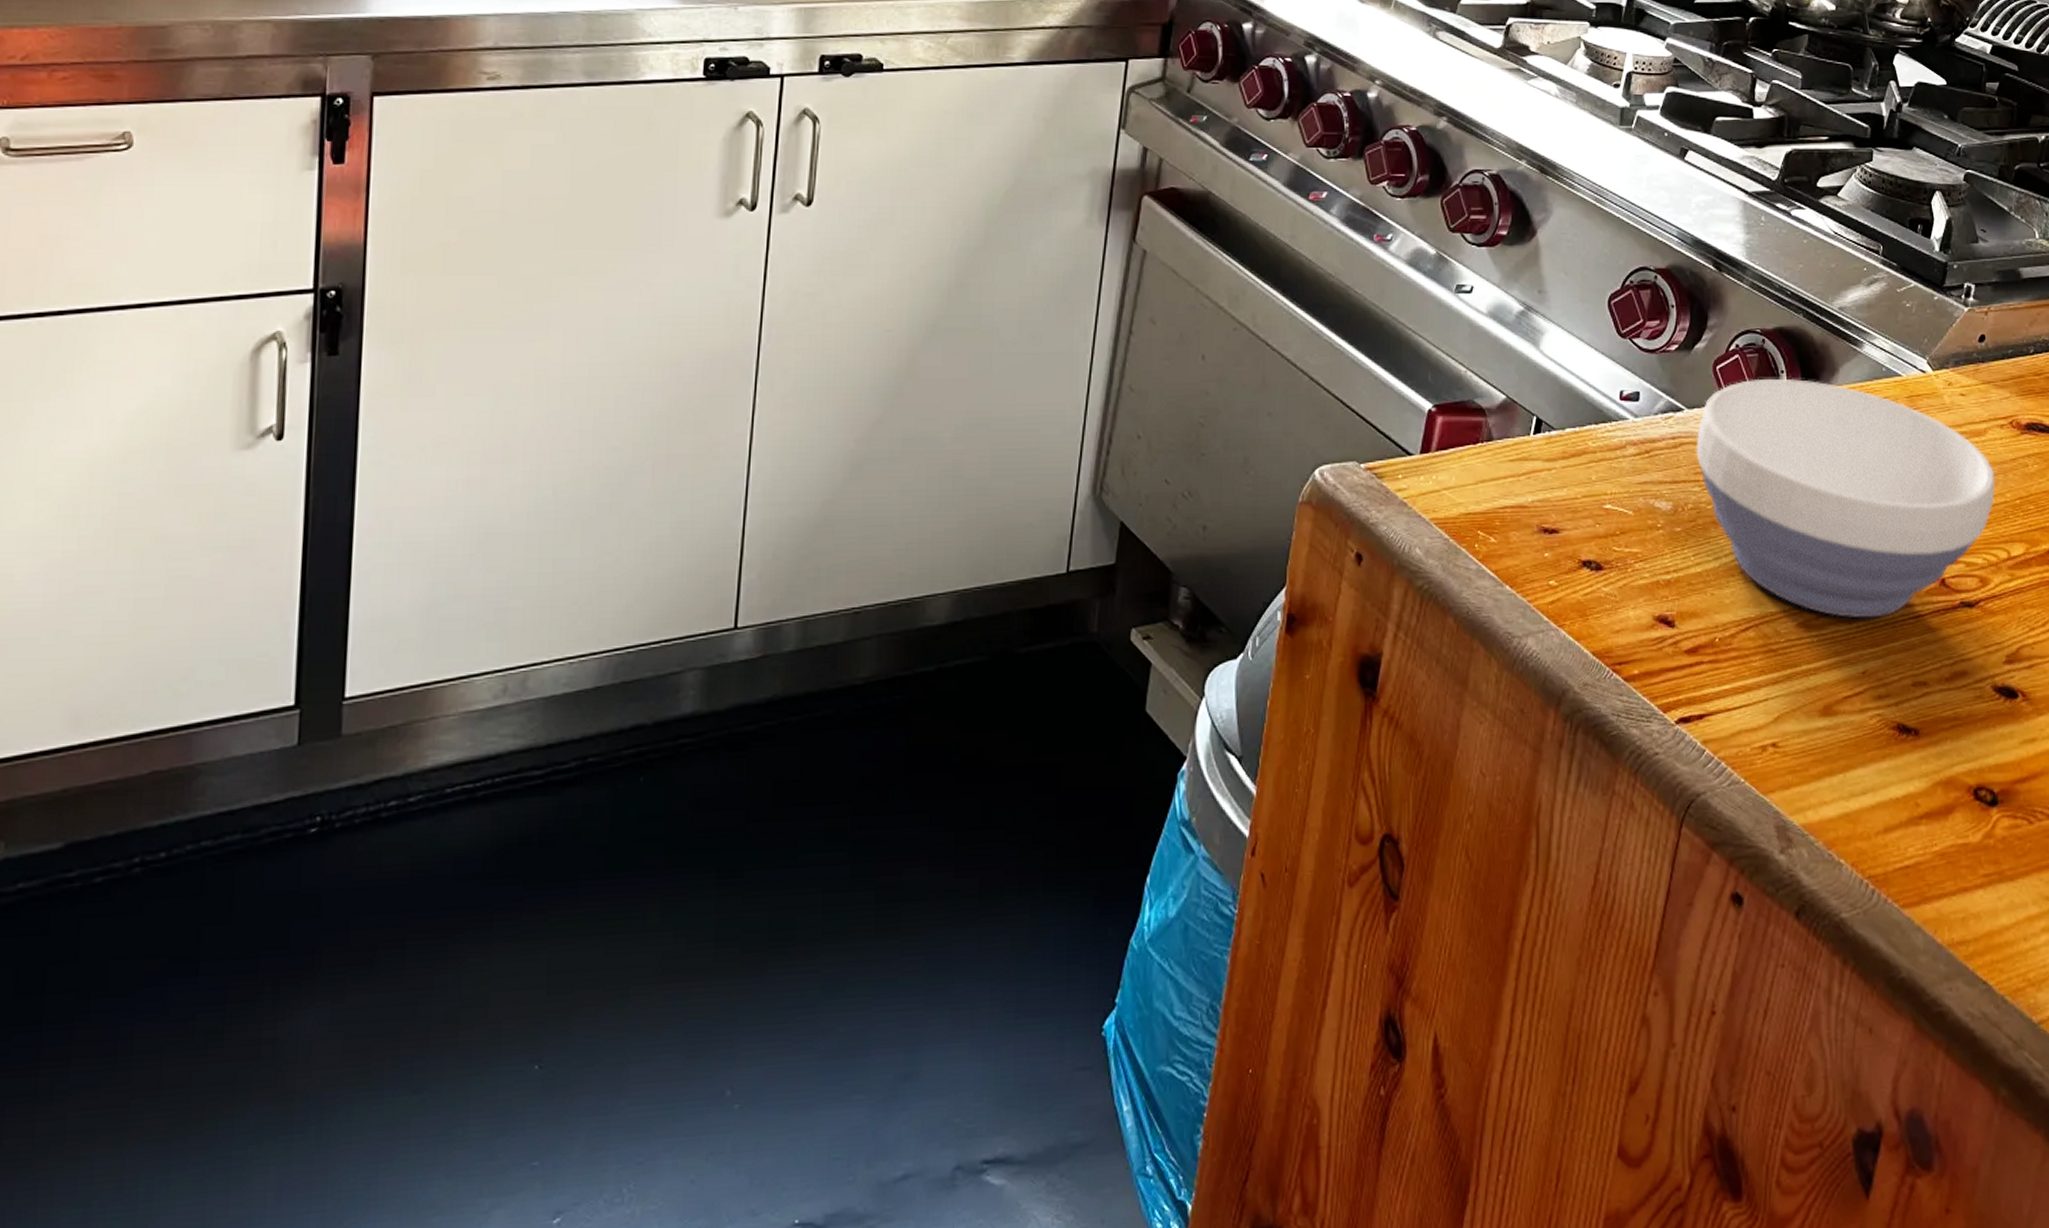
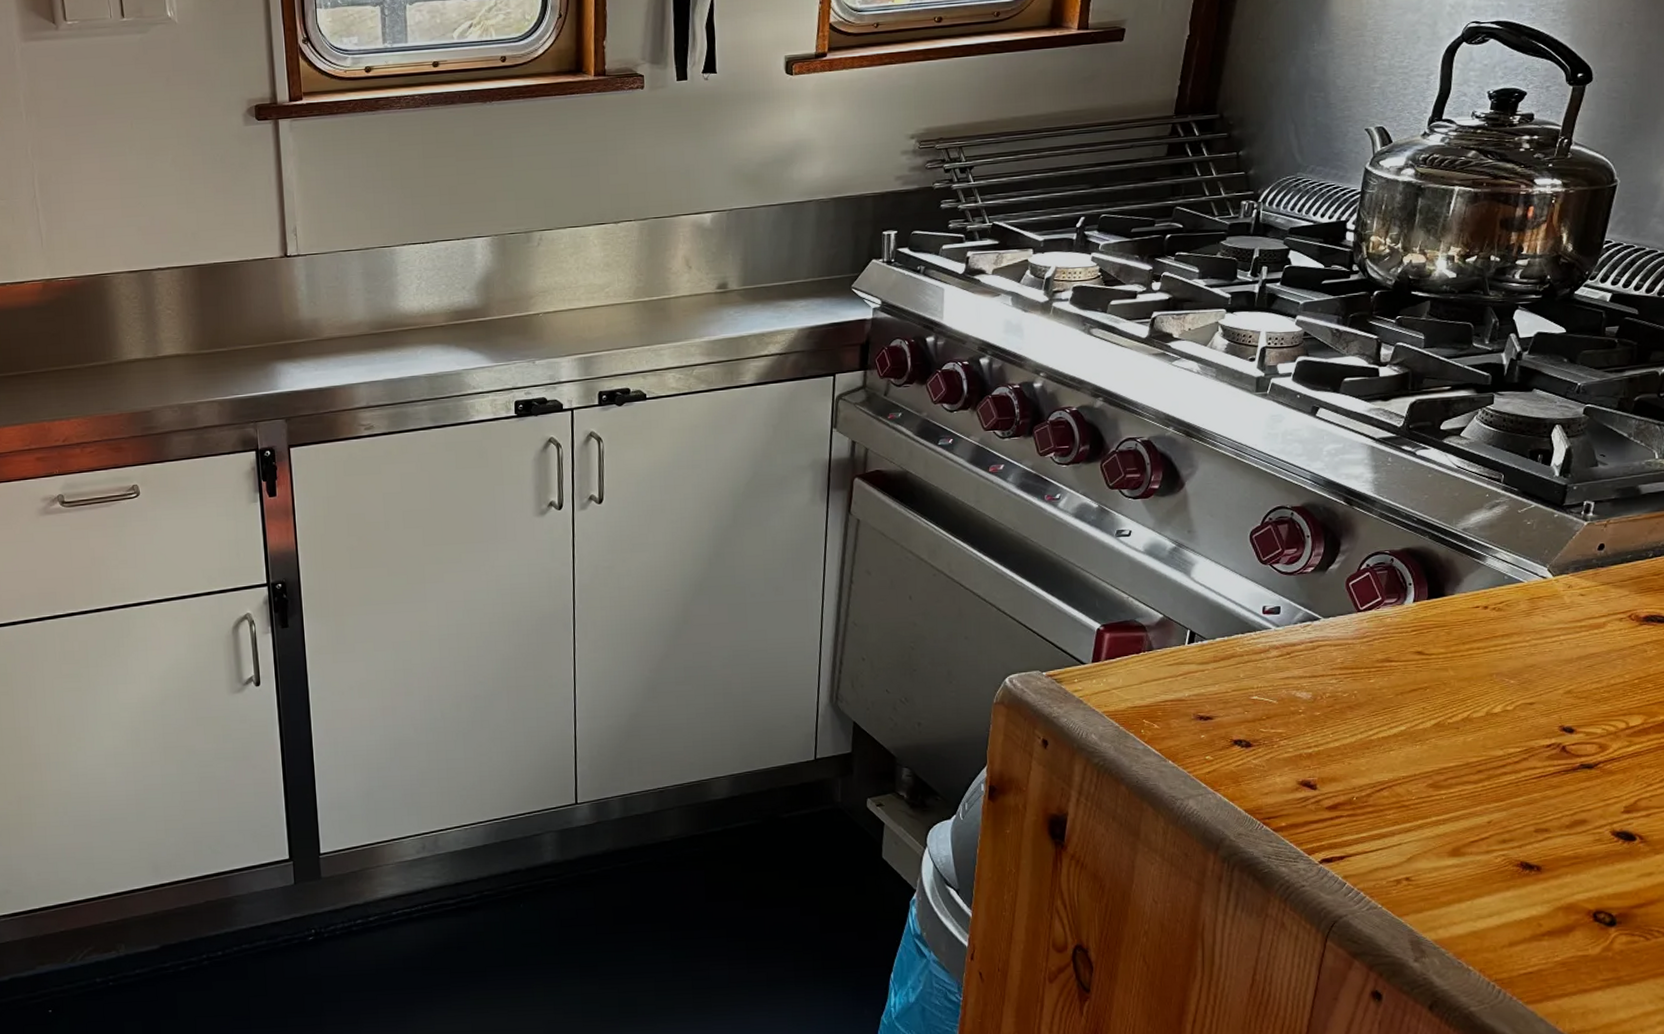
bowl: present [1696,378,1995,618] -> none [1332,590,1614,779]

